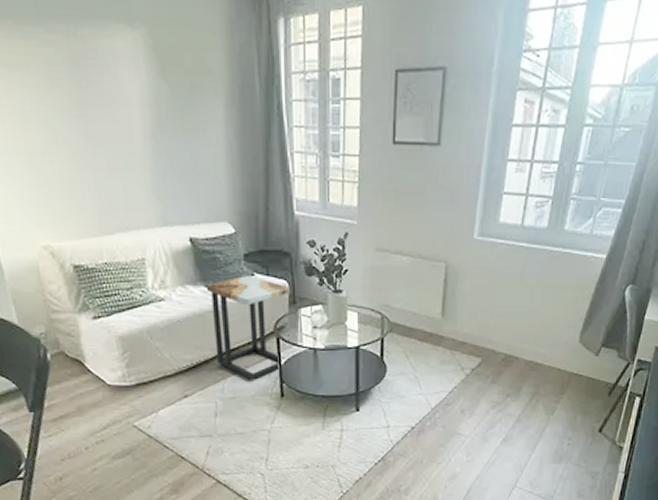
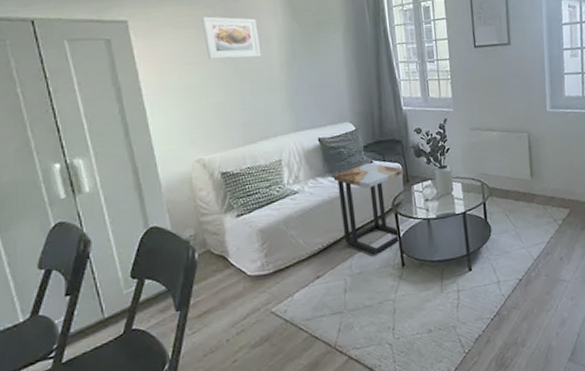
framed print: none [41,58,120,123] -> present [202,16,262,60]

